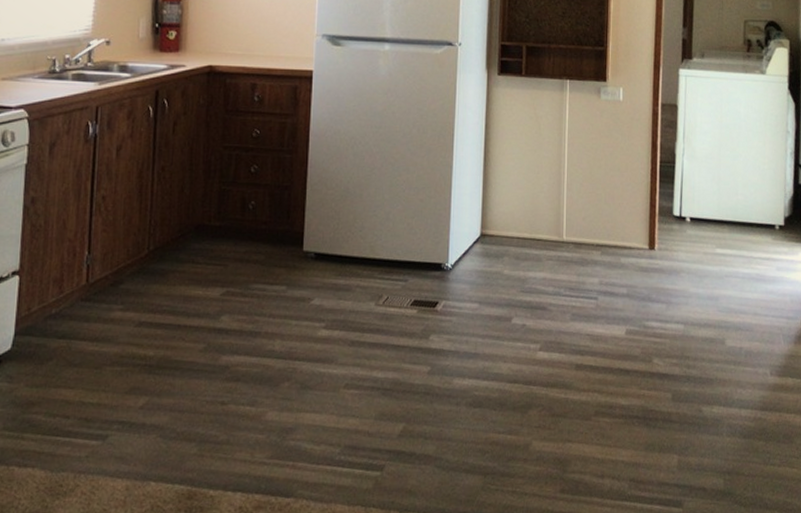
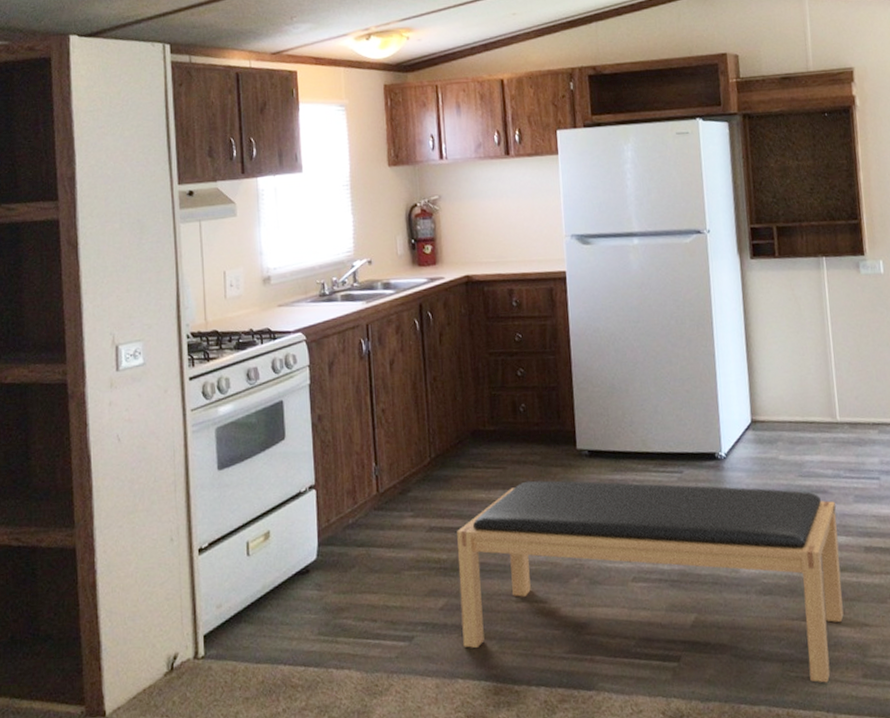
bench: none [160,280,554,497] -> present [457,480,844,683]

